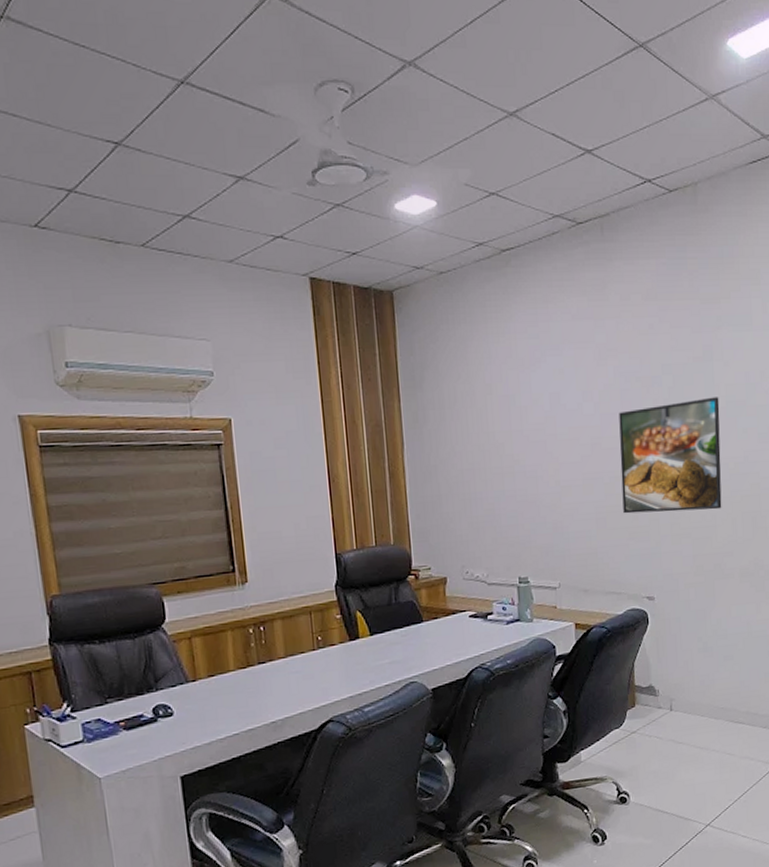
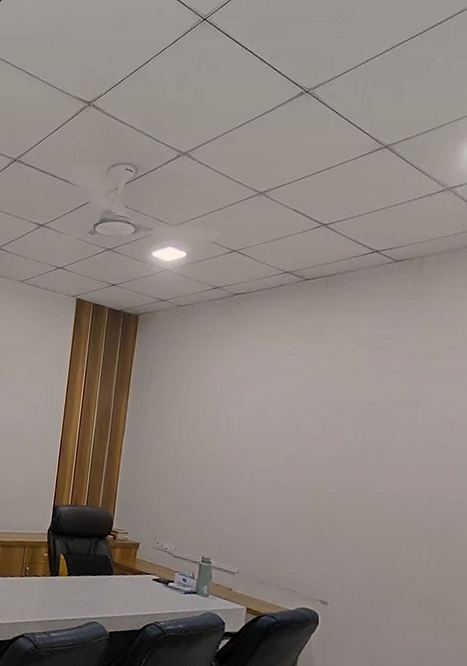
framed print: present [619,397,722,514] -> none [309,435,420,537]

